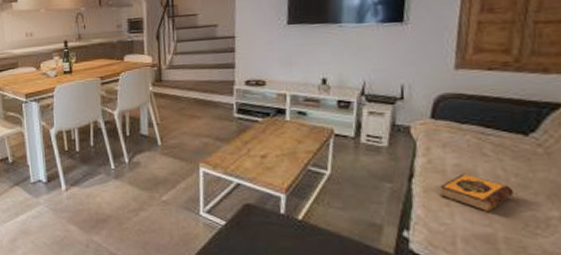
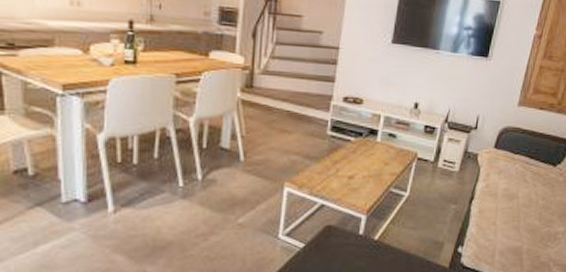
hardback book: present [439,173,514,211] -> none [489,197,540,228]

